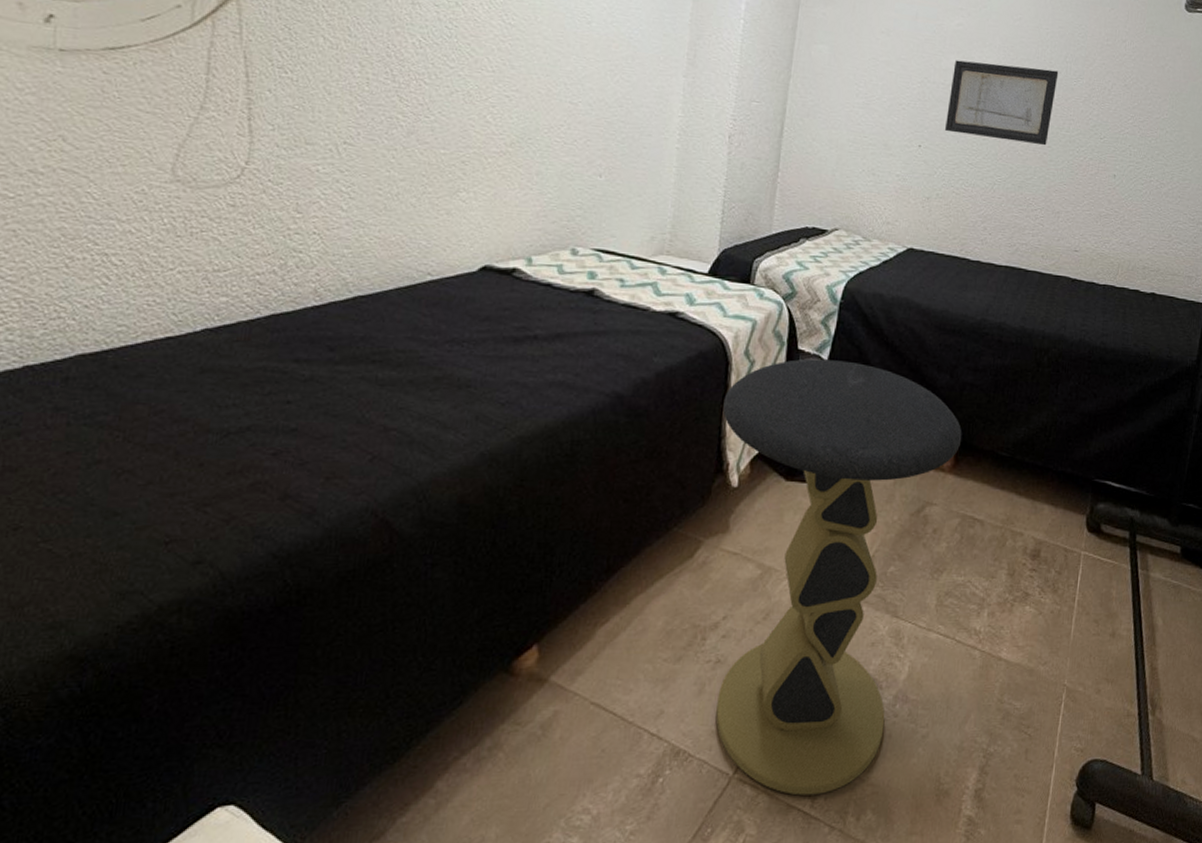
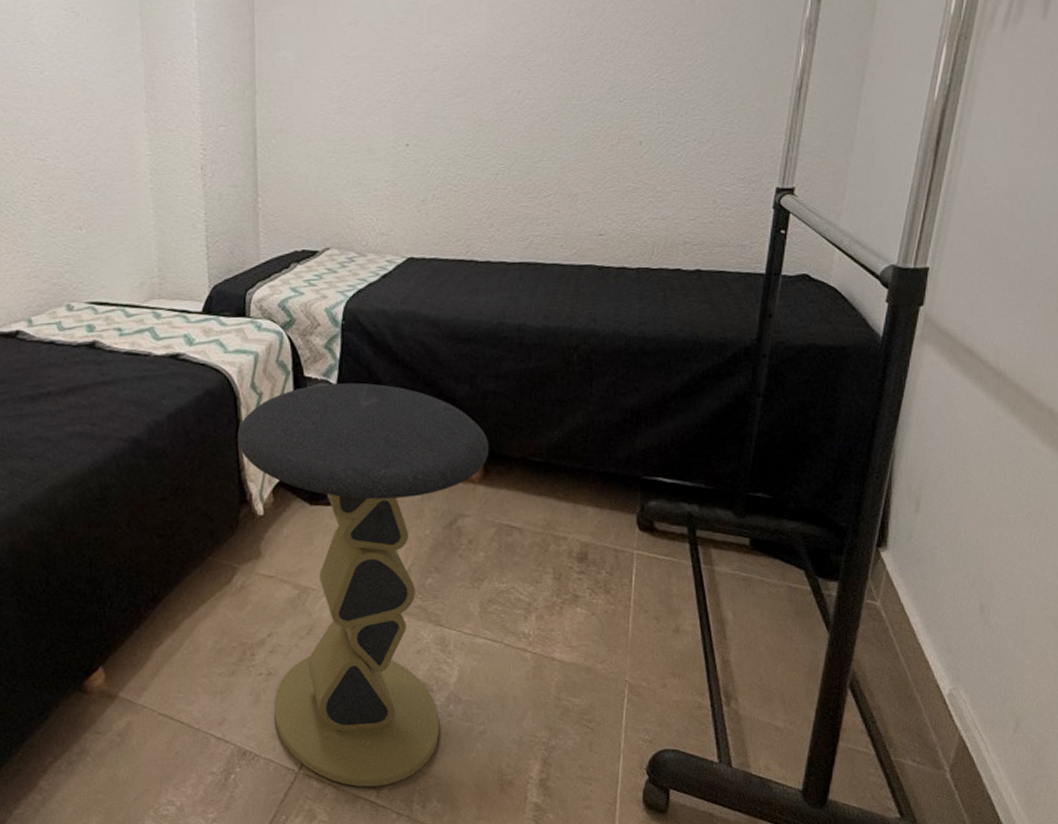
wall art: present [945,60,1059,146] -> none [434,30,562,124]

